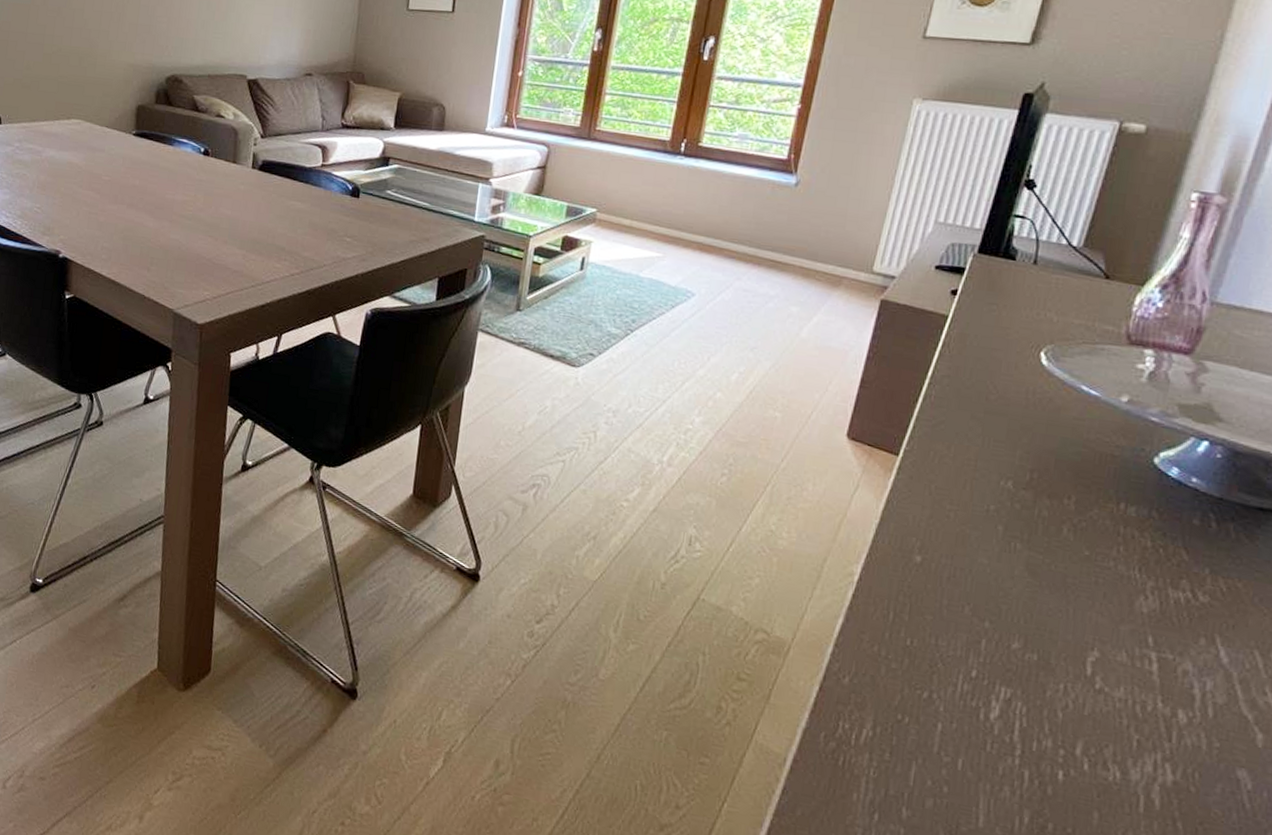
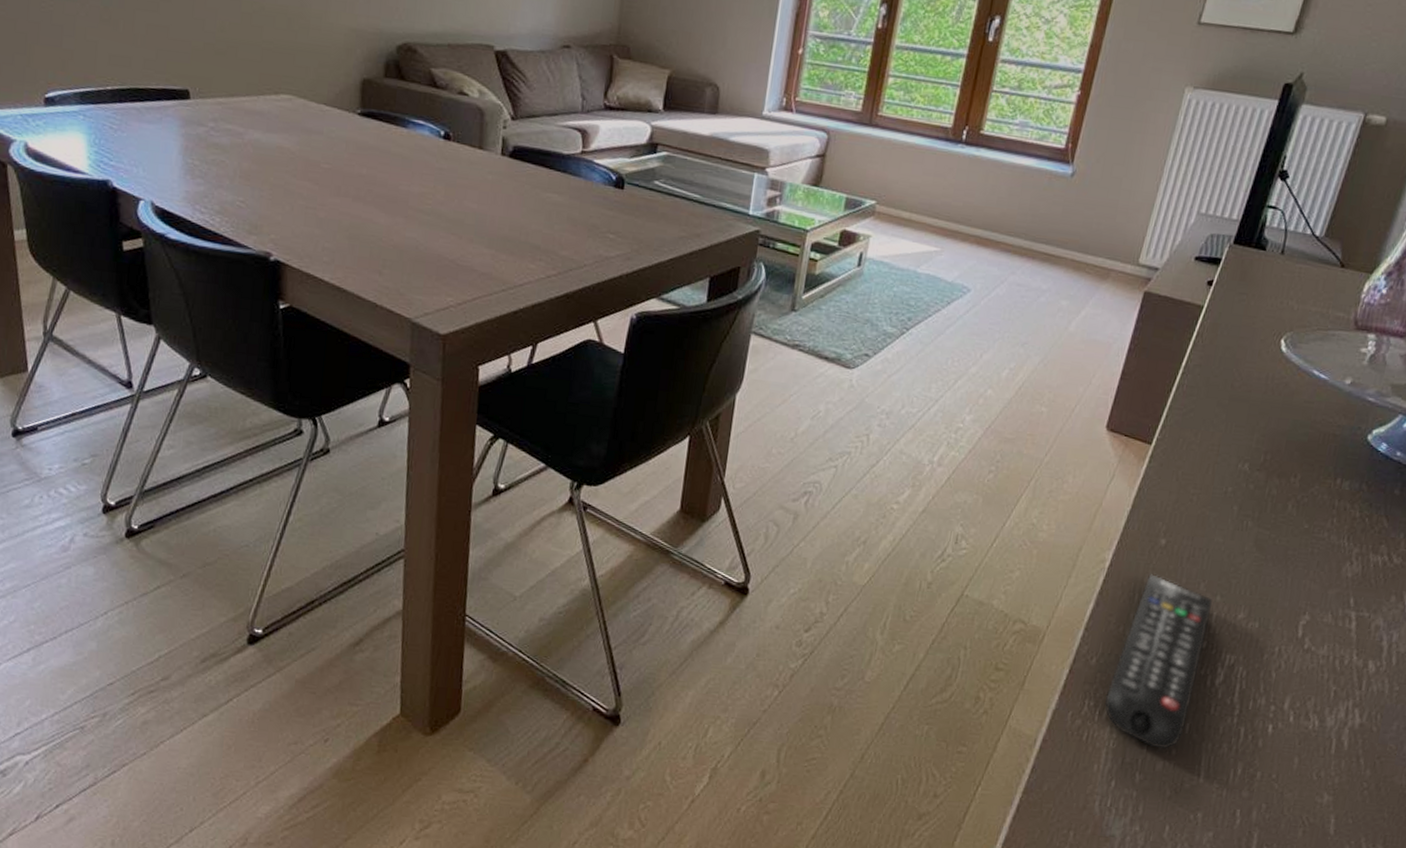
remote control: none [860,592,981,785] -> present [1104,574,1213,749]

